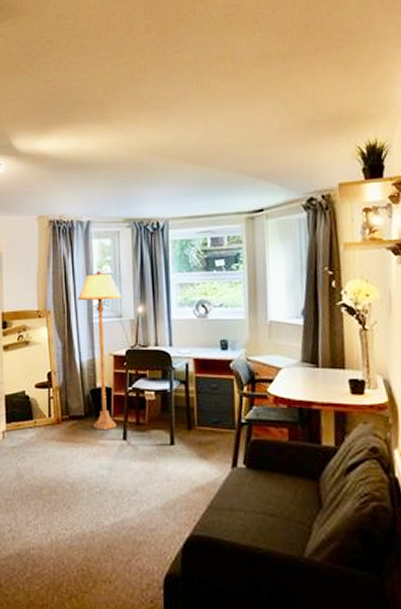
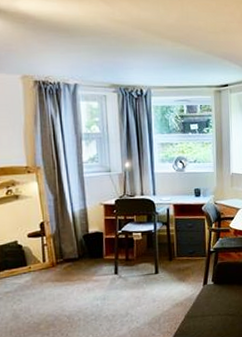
floor lamp: present [77,271,123,430] -> none [67,130,111,268]

